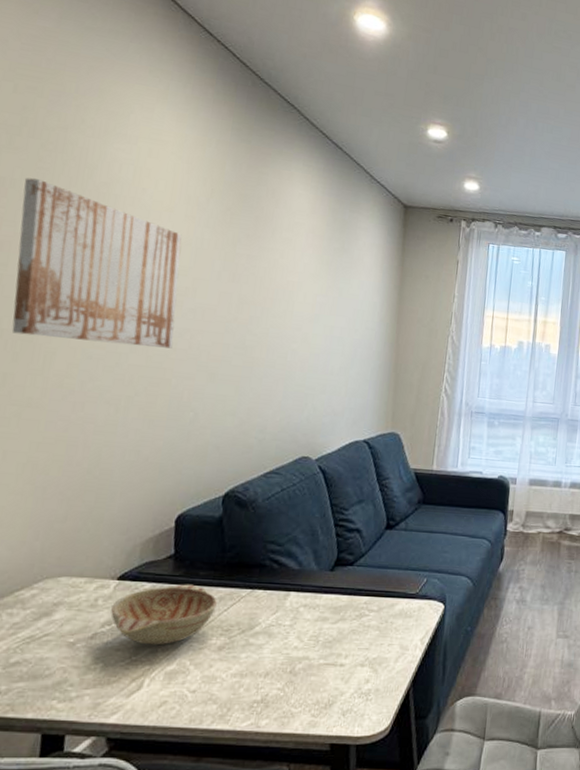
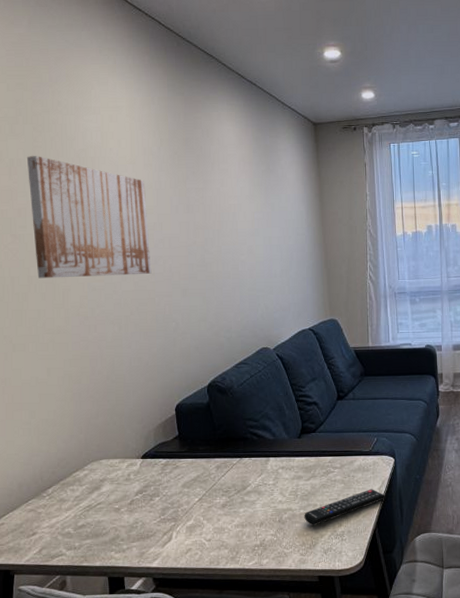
decorative bowl: present [111,584,217,646] -> none [141,457,216,507]
remote control: none [323,639,427,681] -> present [304,489,385,526]

